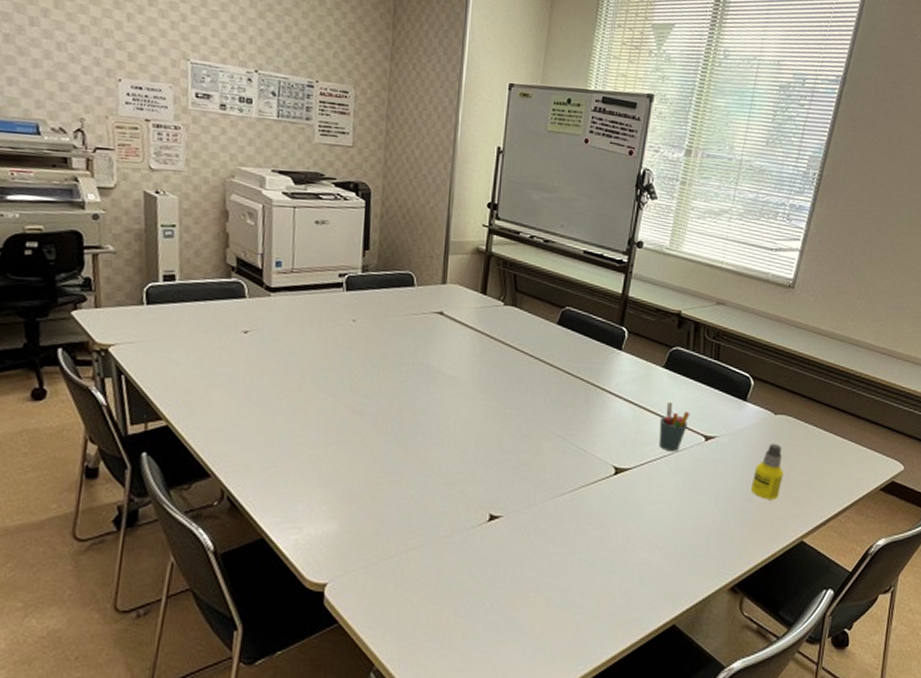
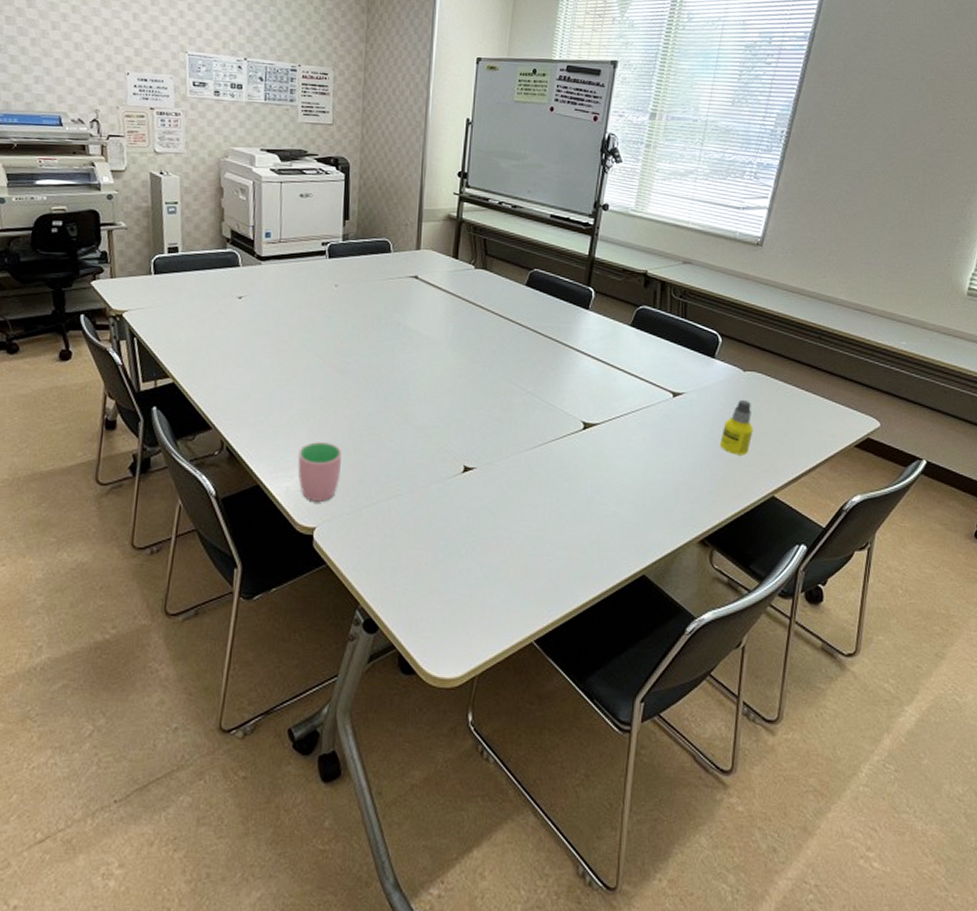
cup: none [308,490,357,555] -> present [297,442,341,502]
pen holder: present [658,402,690,453] -> none [626,360,658,408]

